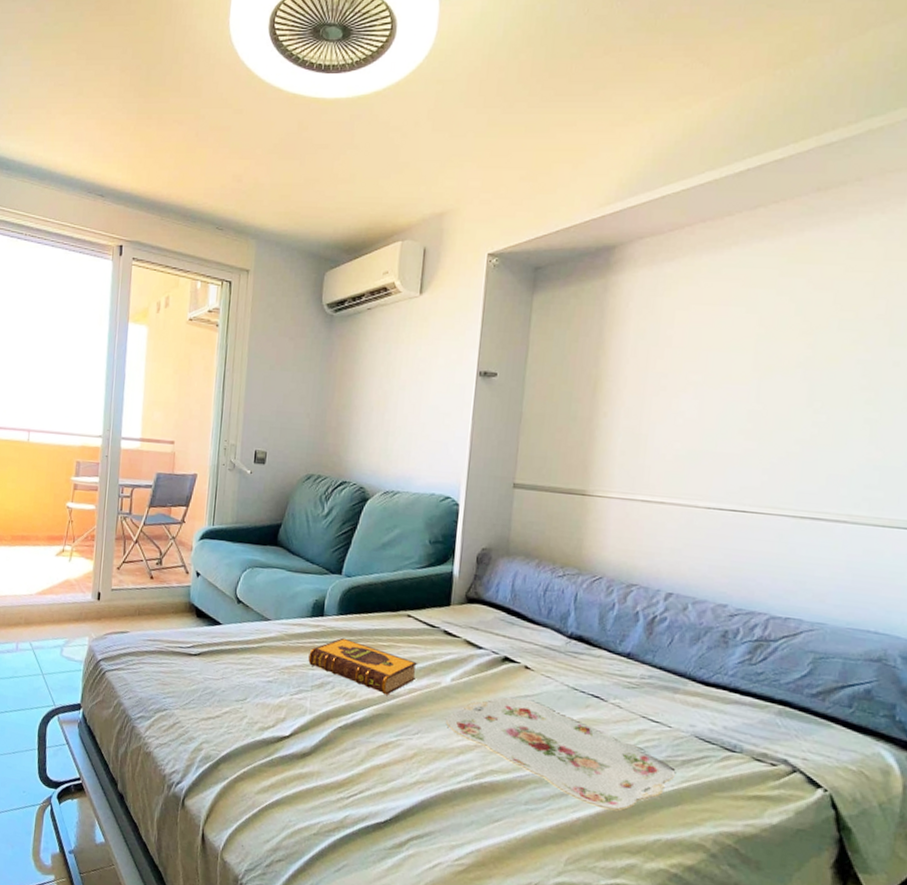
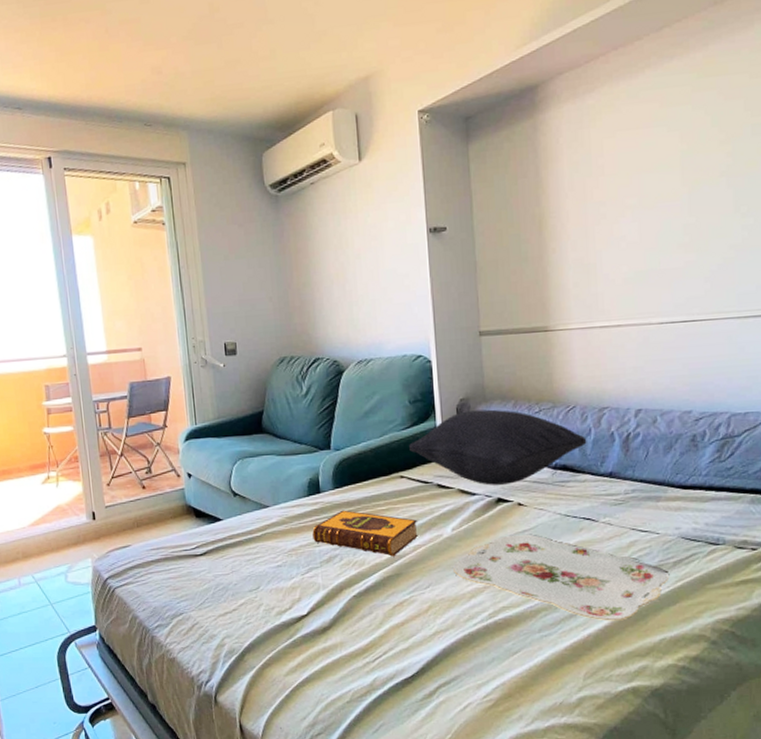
pillow: none [420,561,609,645] -> present [408,409,587,485]

